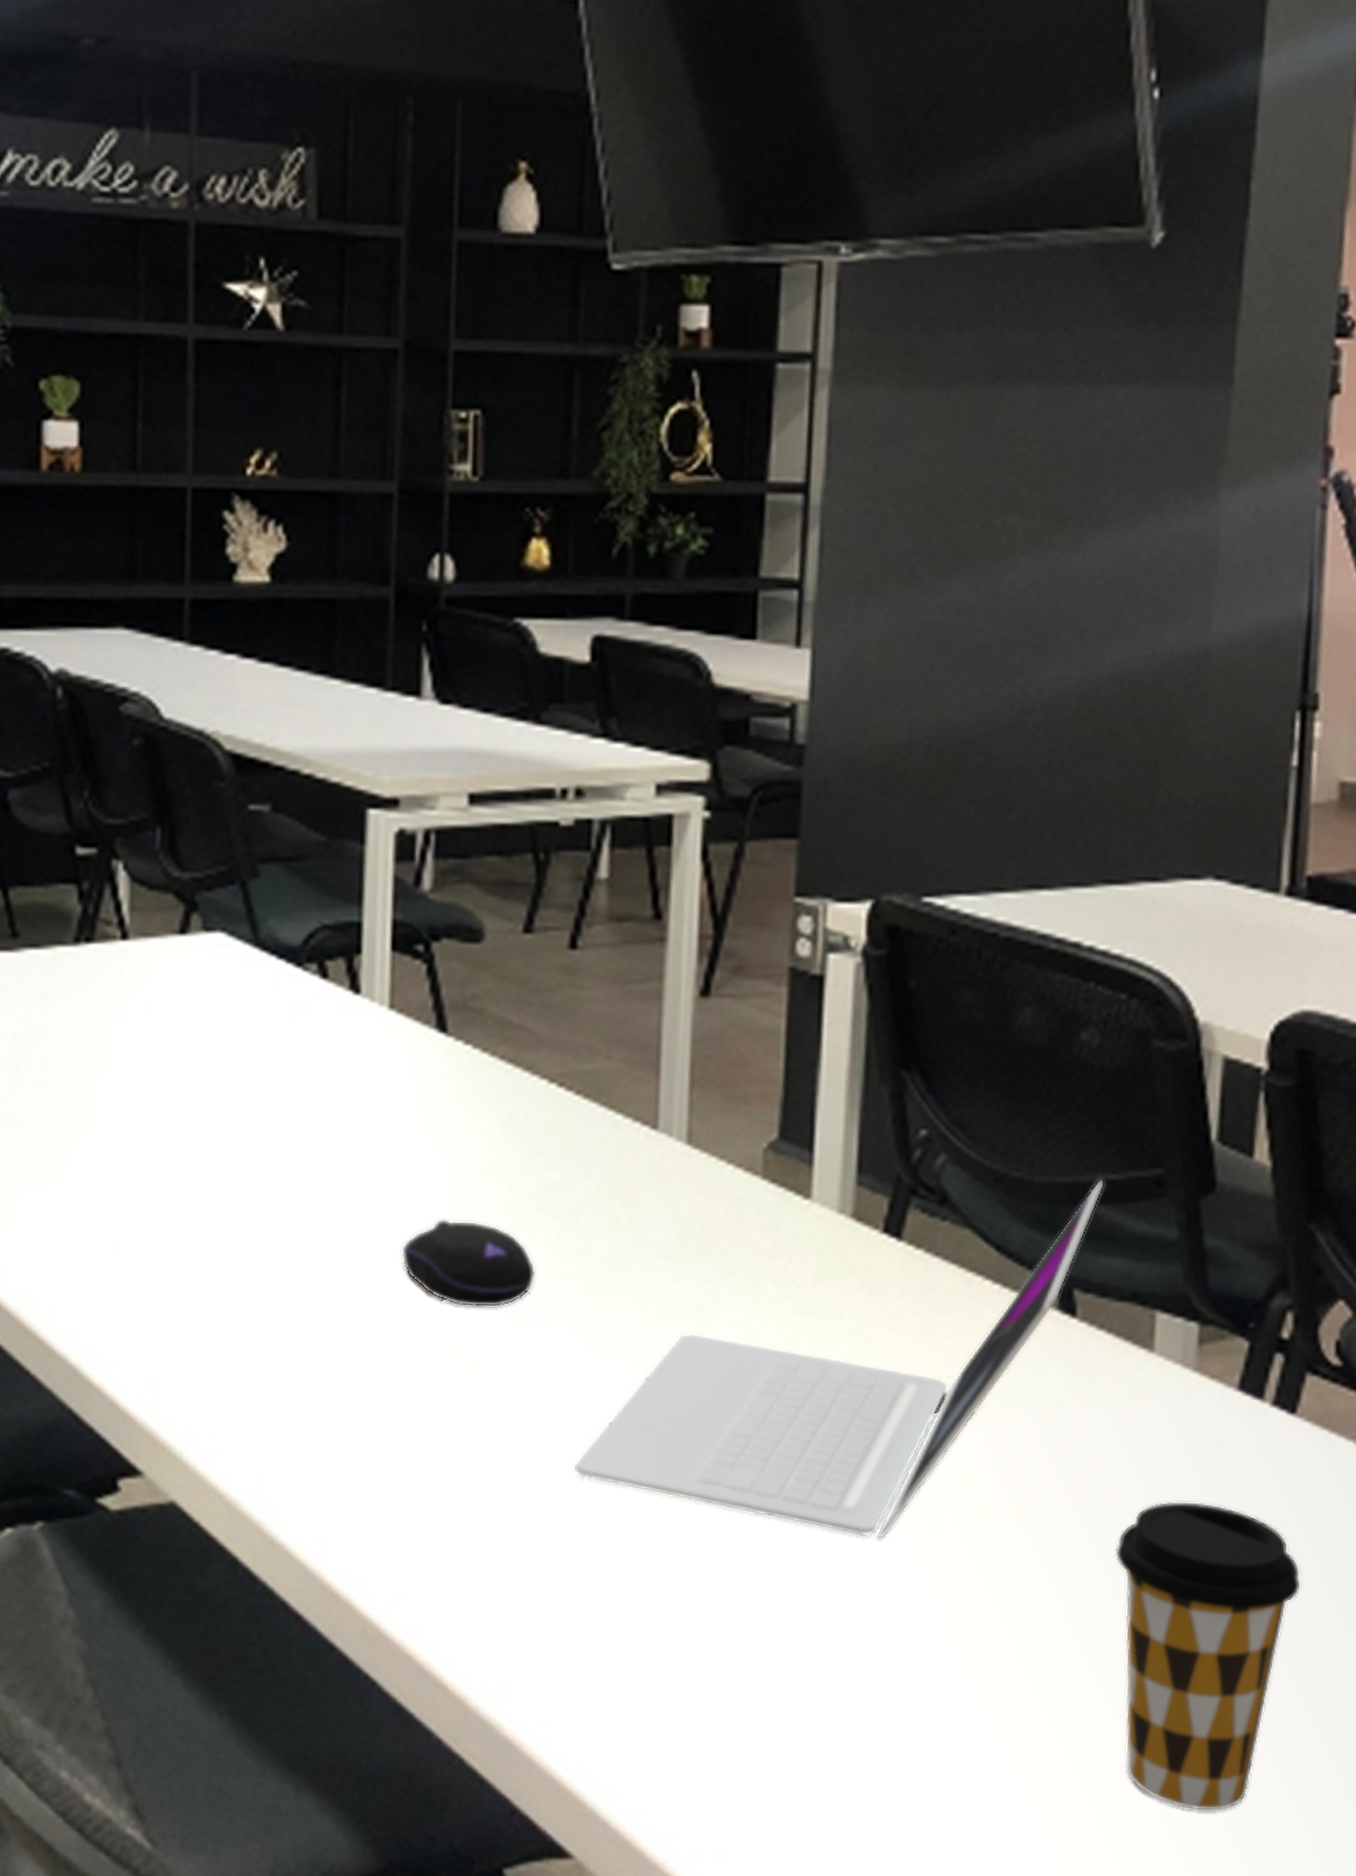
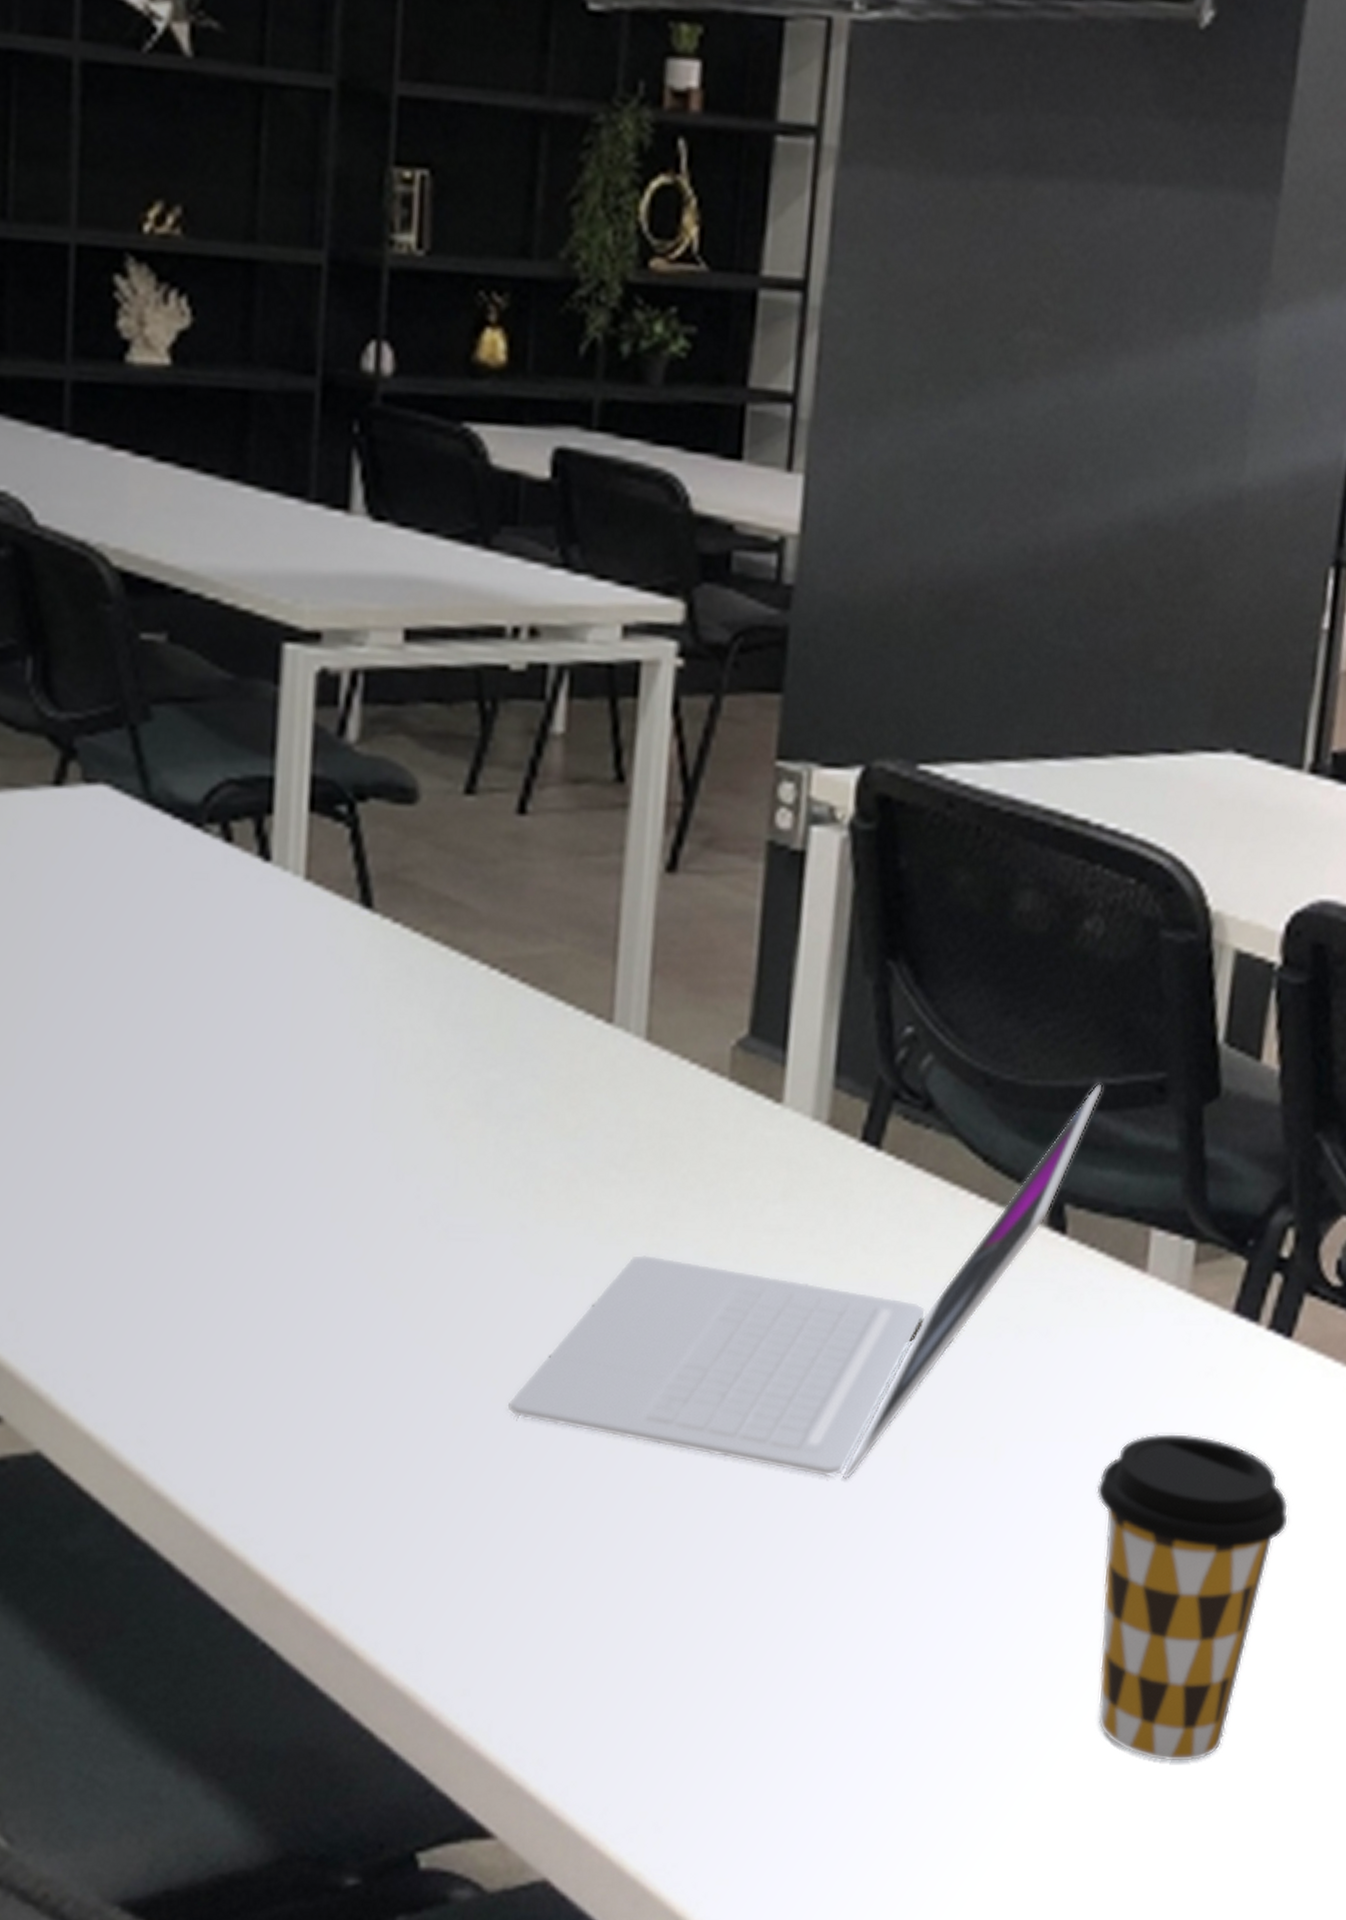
computer mouse: present [402,1218,536,1308] -> none [314,1124,470,1226]

